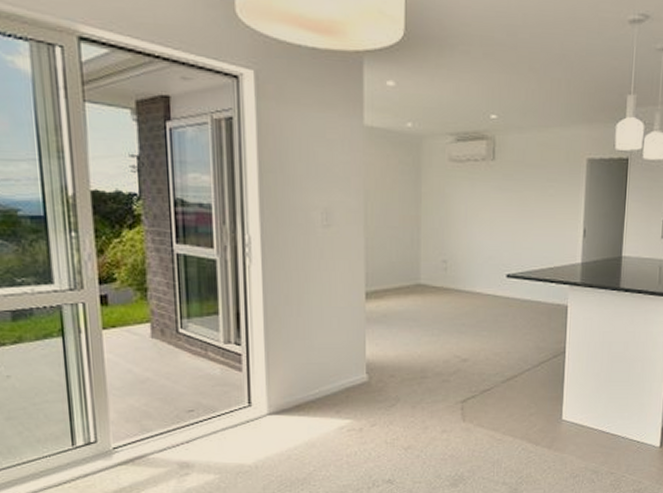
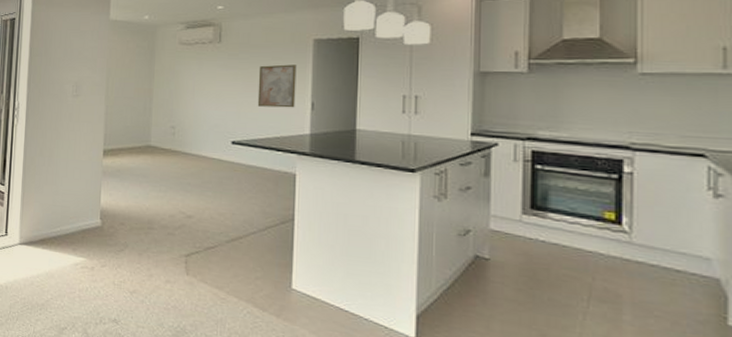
wall art: none [532,187,571,236] -> present [257,64,297,108]

